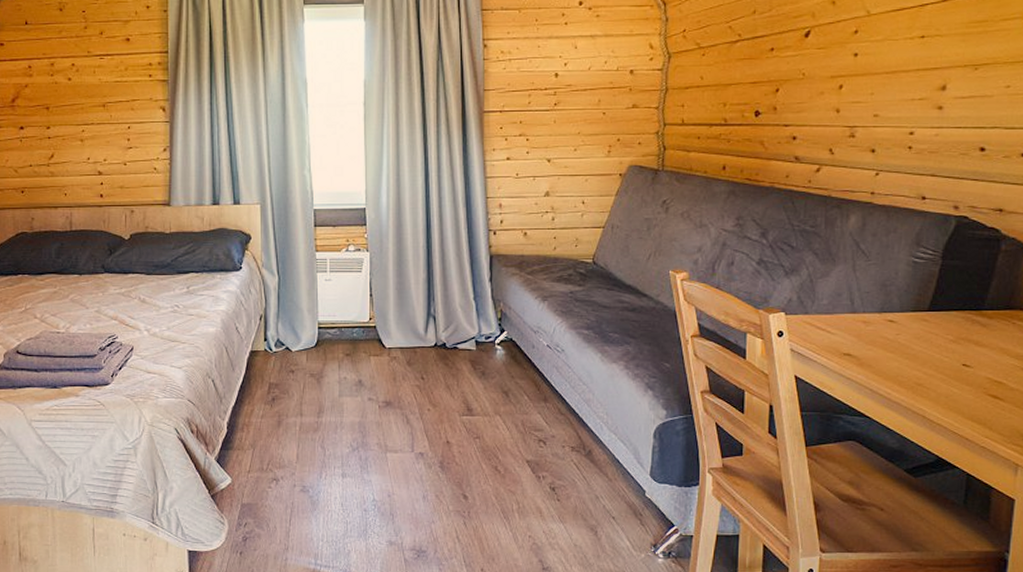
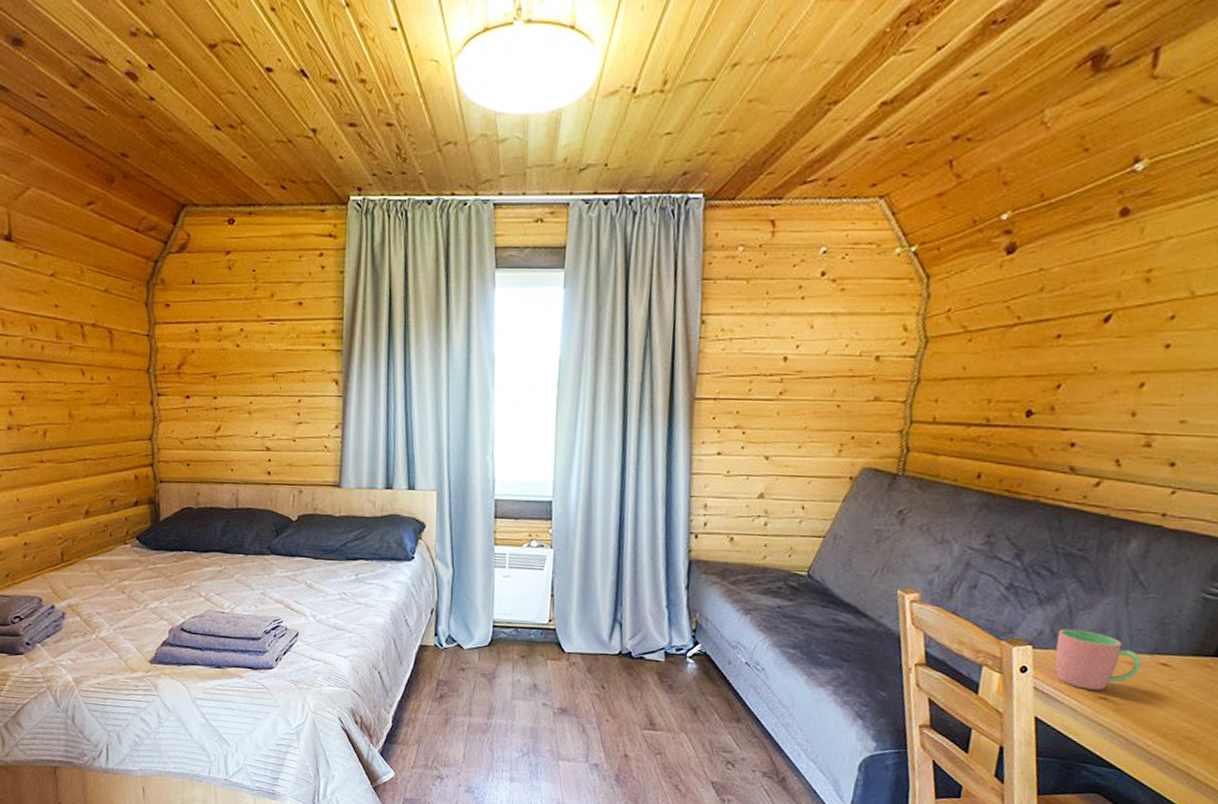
cup: none [804,295,873,348] -> present [1054,629,1142,691]

